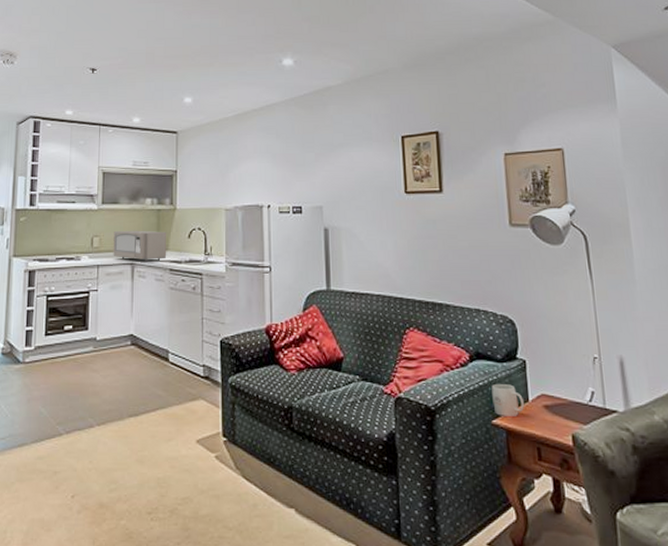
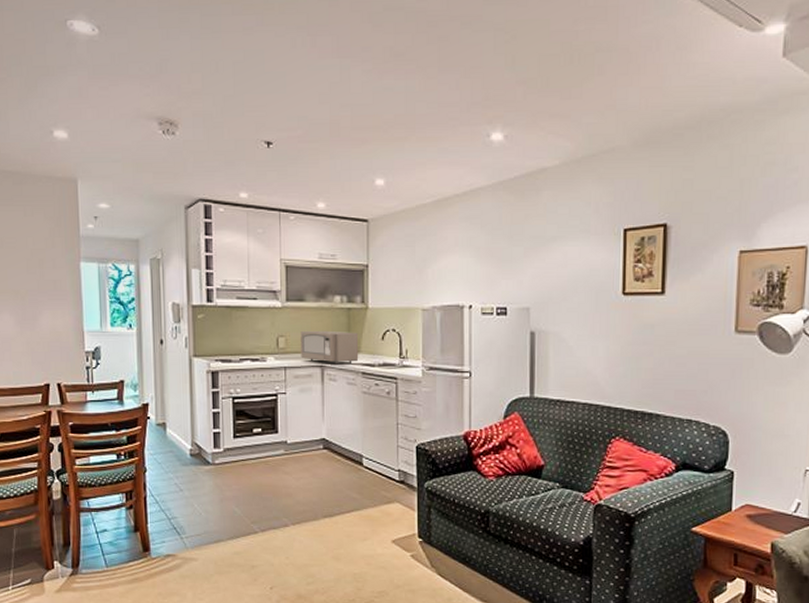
mug: present [491,383,525,418] -> none [694,493,728,526]

